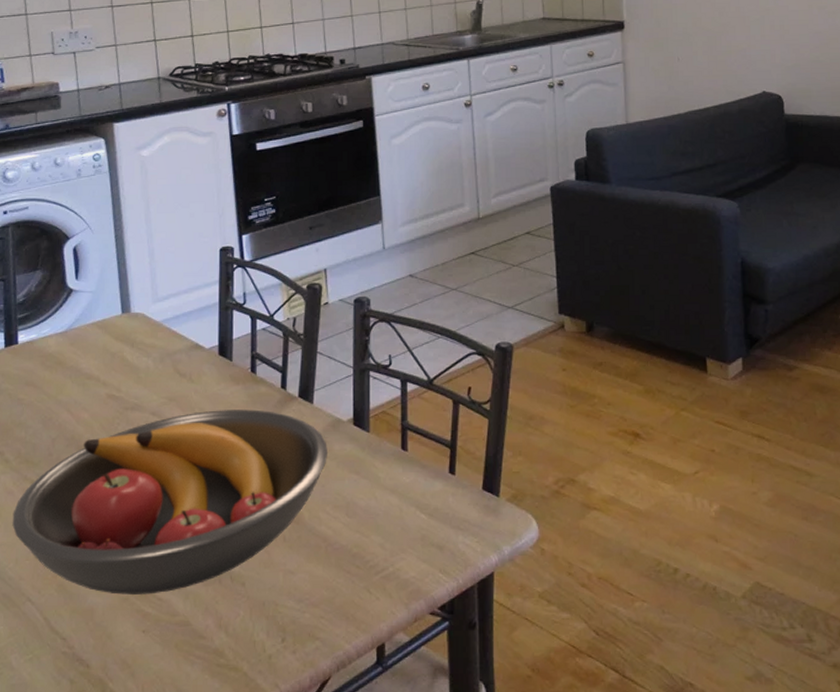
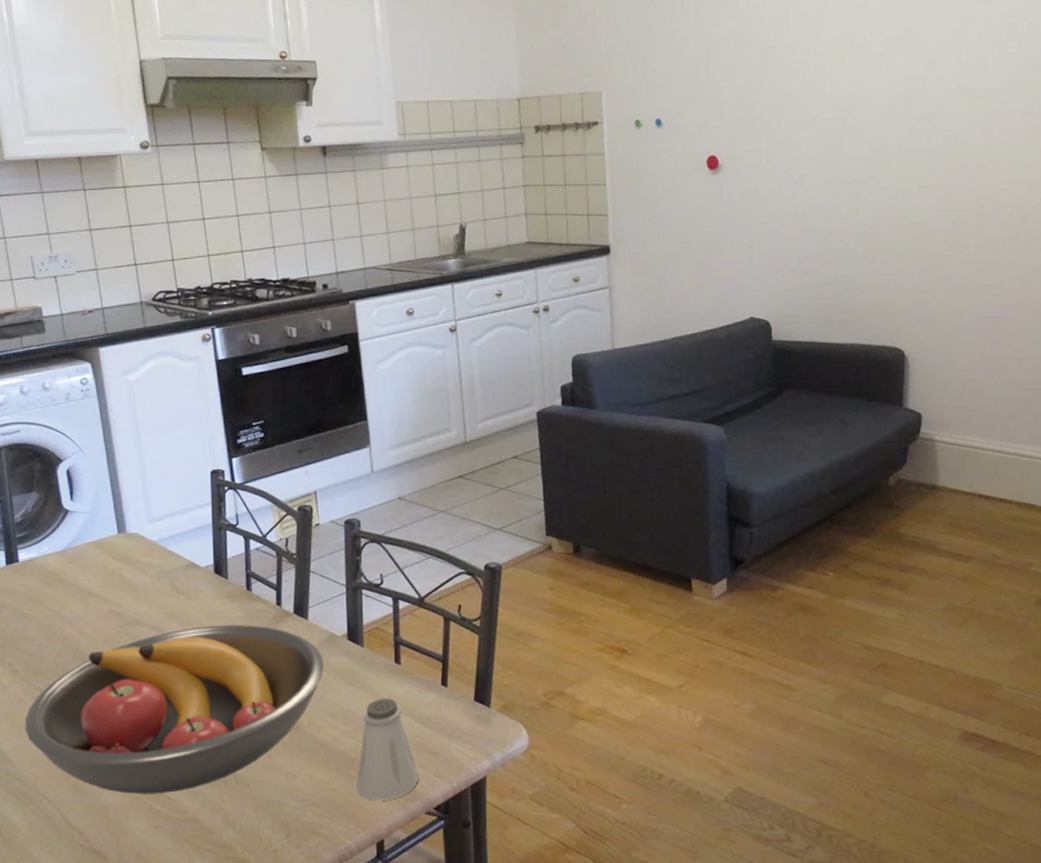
saltshaker: none [358,487,424,600] -> present [357,698,420,801]

